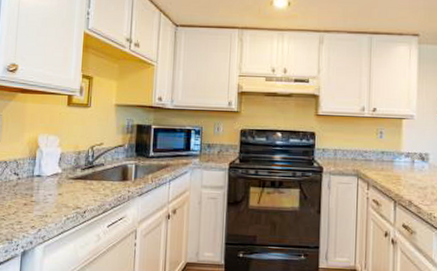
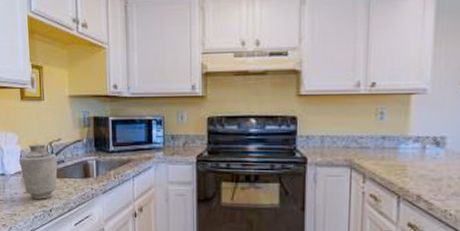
vase: none [58,147,97,201] -> present [19,144,58,199]

